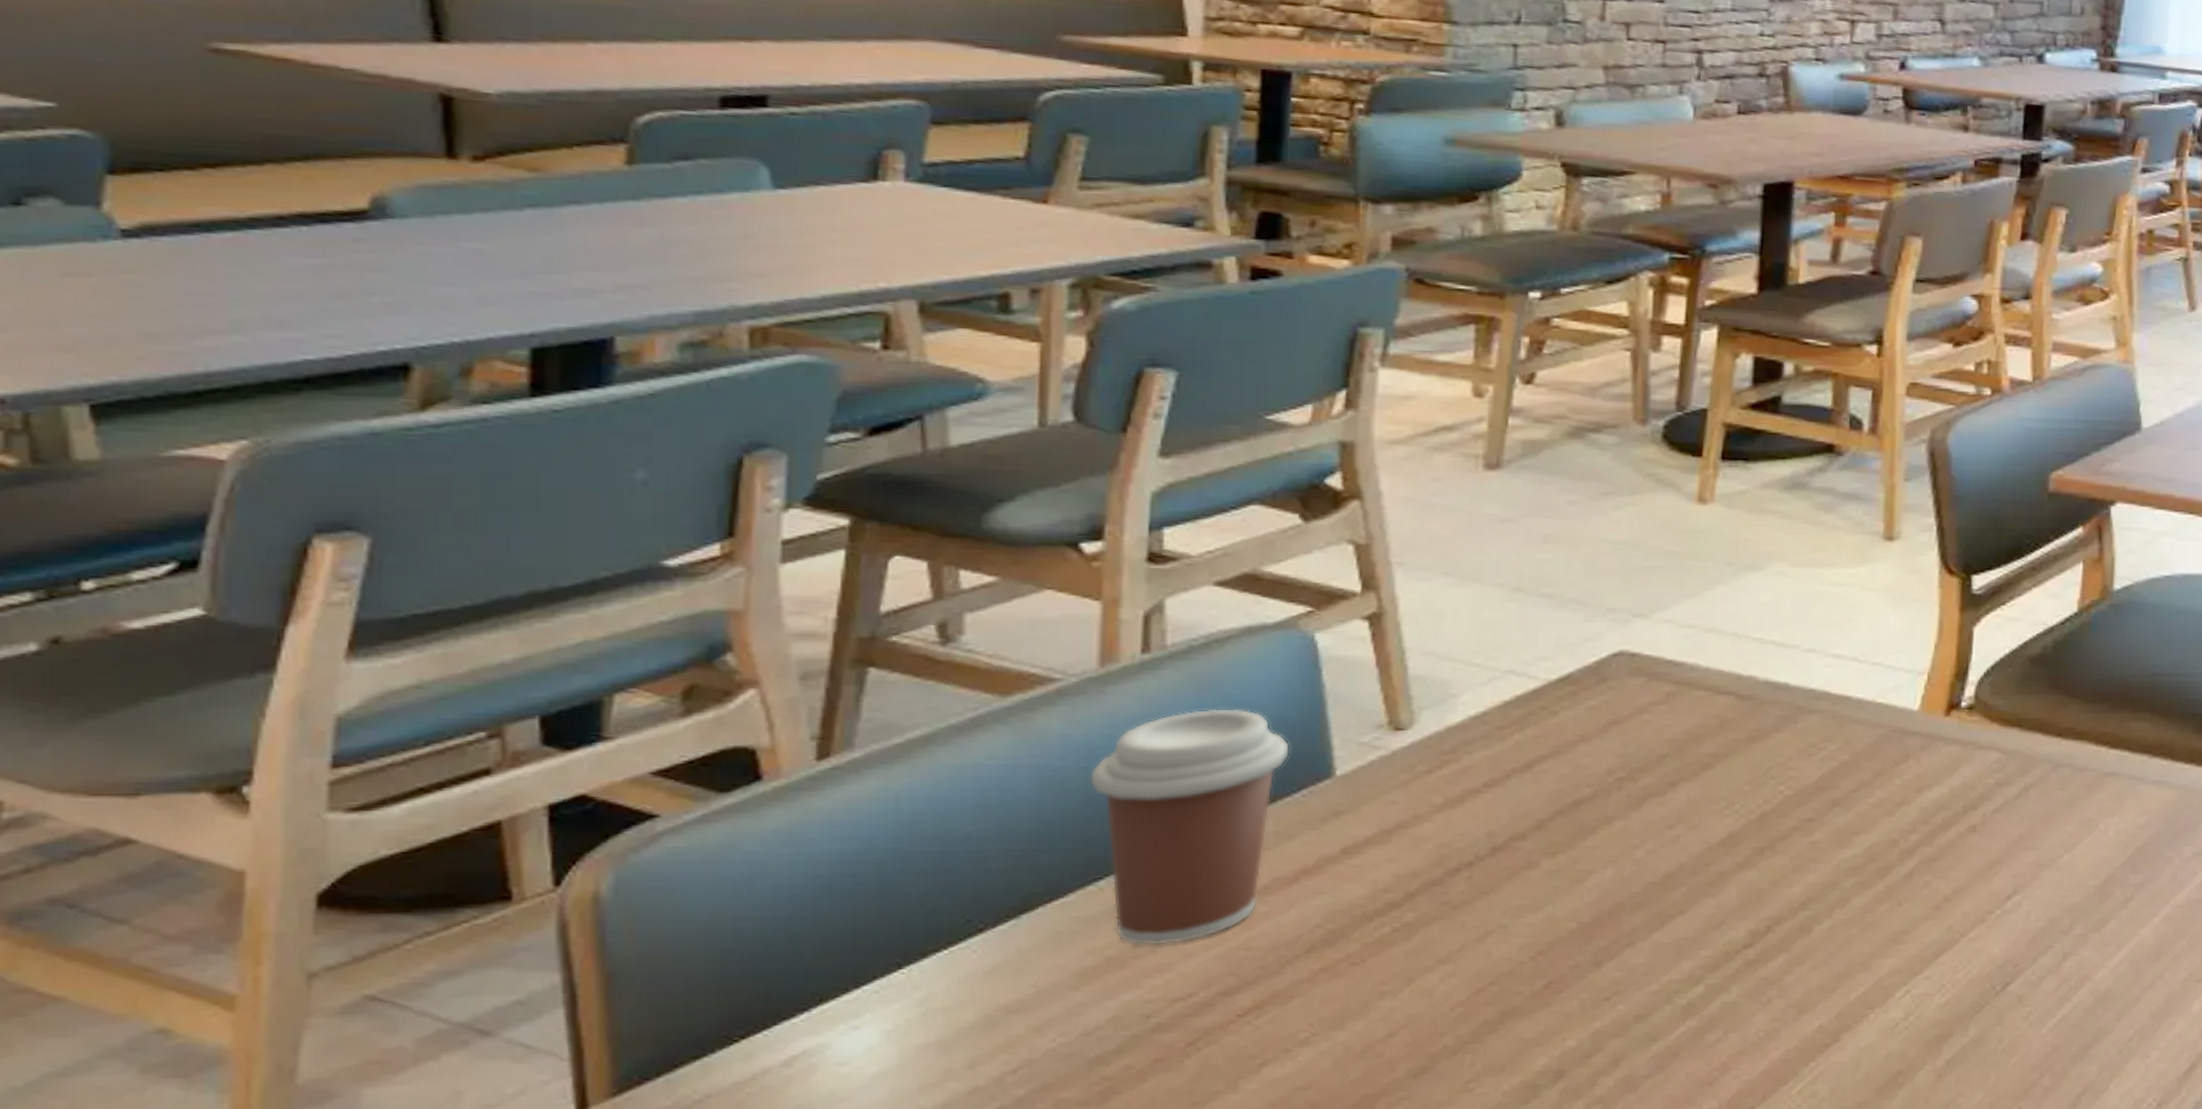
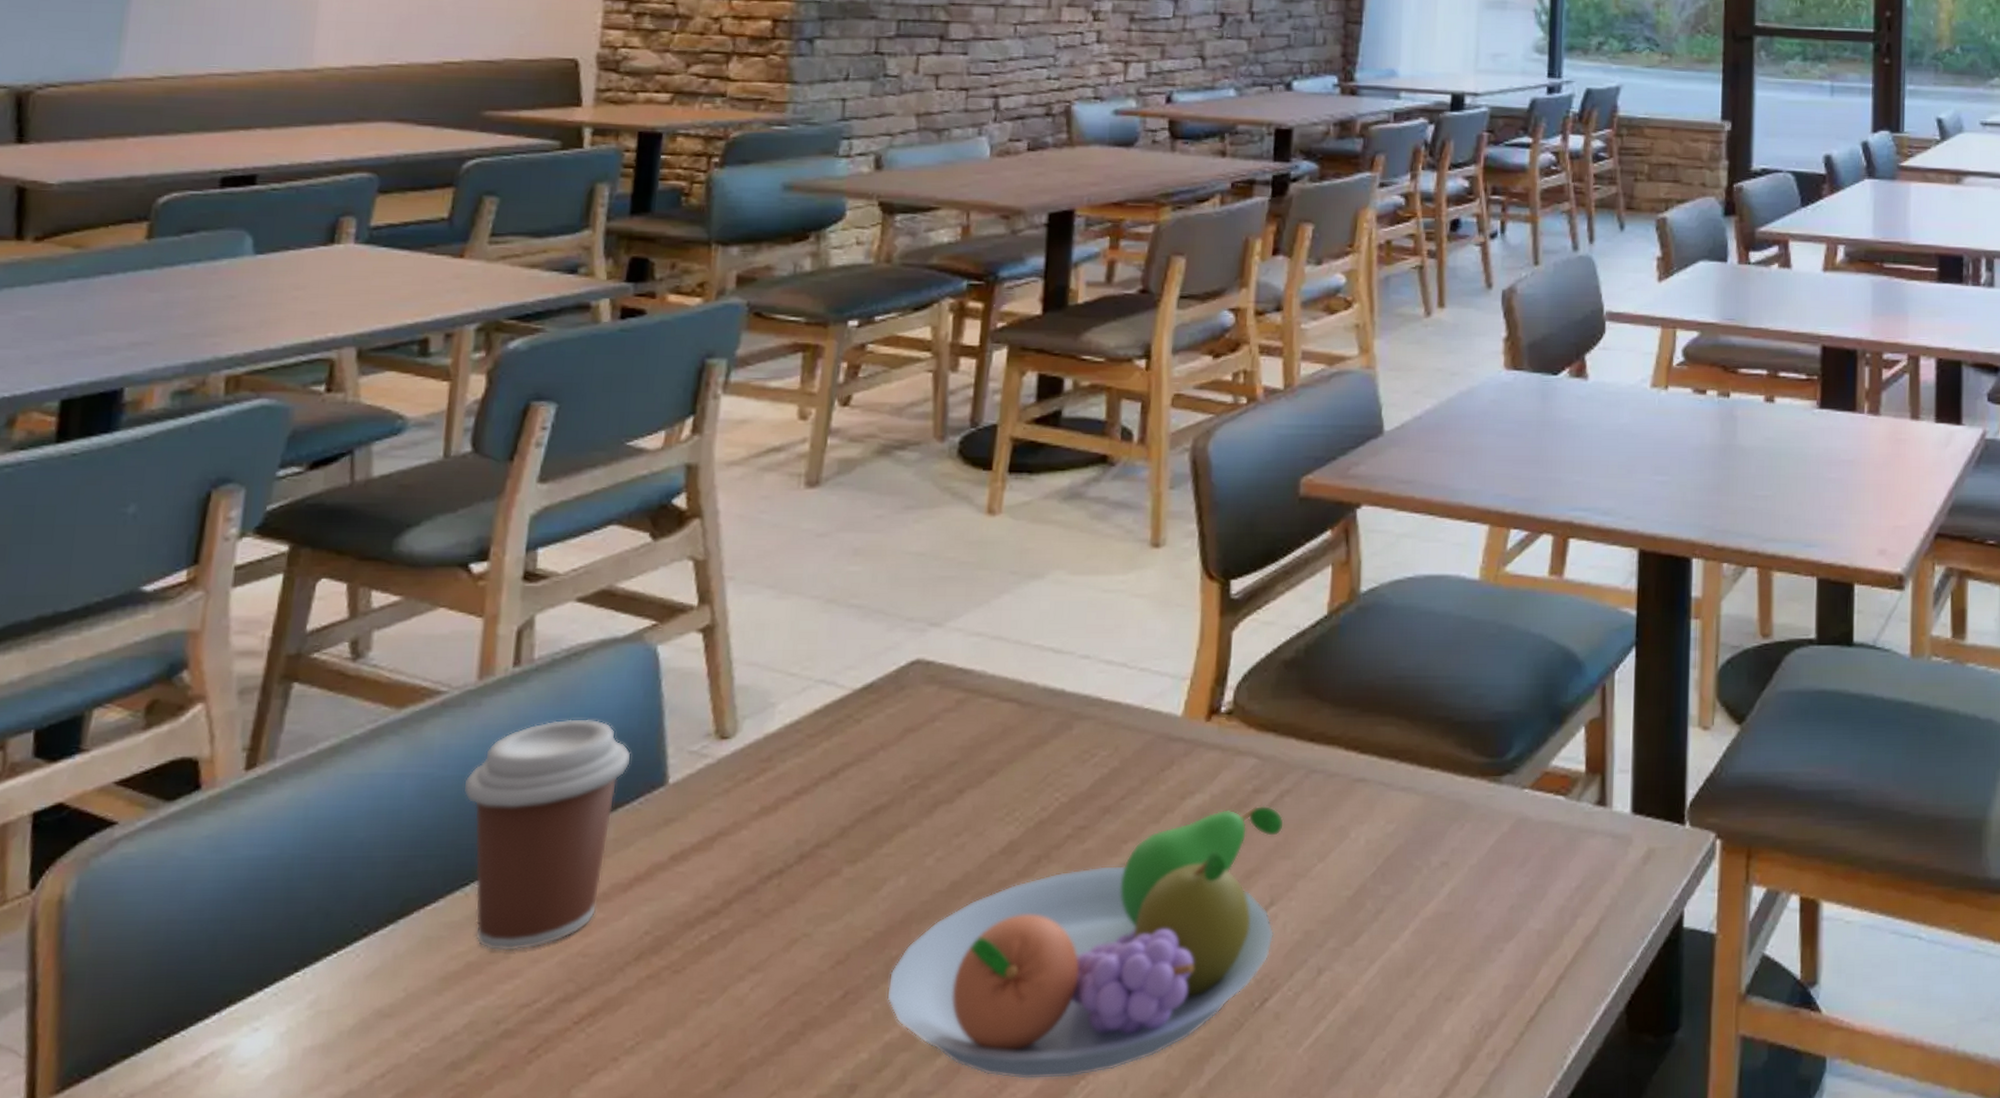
fruit bowl: none [1594,798,2029,1063] -> present [886,805,1285,1080]

